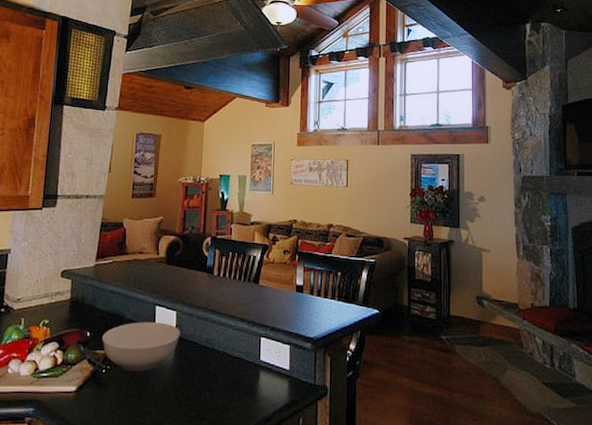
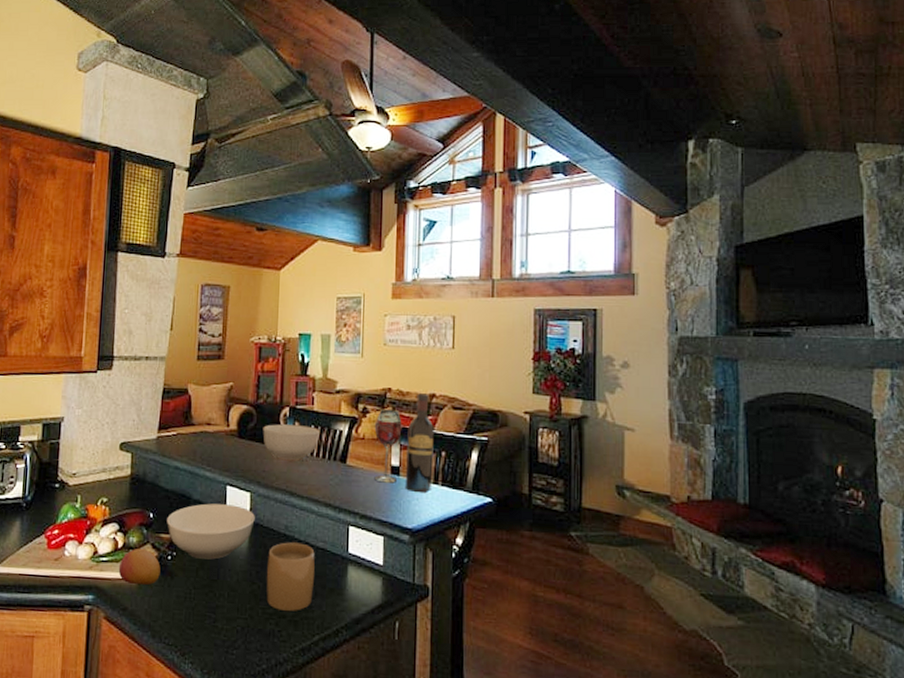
fruit: none [57,363,96,397] -> present [118,548,161,586]
bowl: none [188,252,236,283] -> present [263,424,319,461]
mug: none [189,353,232,414] -> present [266,542,316,612]
wineglass: none [282,237,305,300] -> present [374,408,402,483]
wine bottle: none [307,223,332,307] -> present [404,392,434,492]

